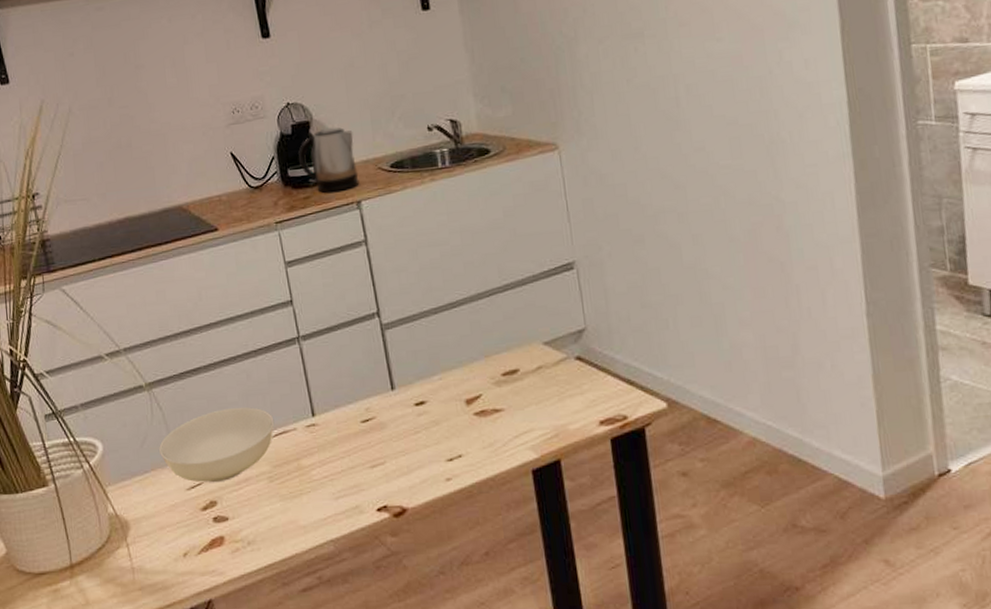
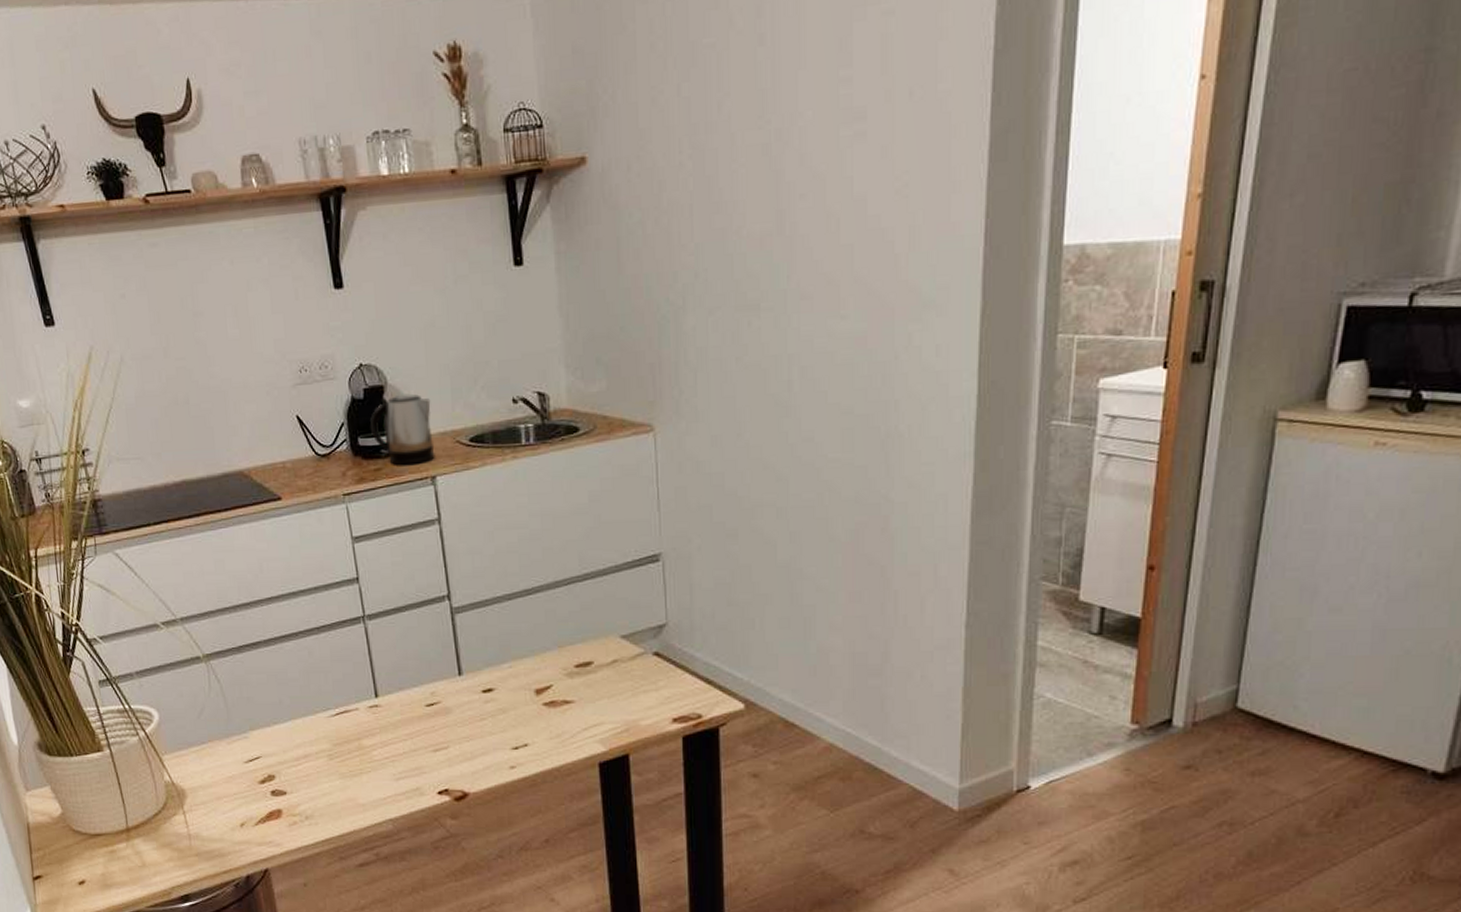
bowl: present [159,407,275,482] -> none [217,684,336,756]

